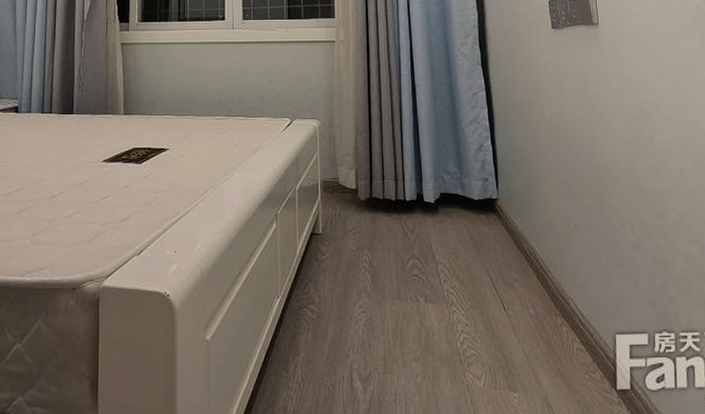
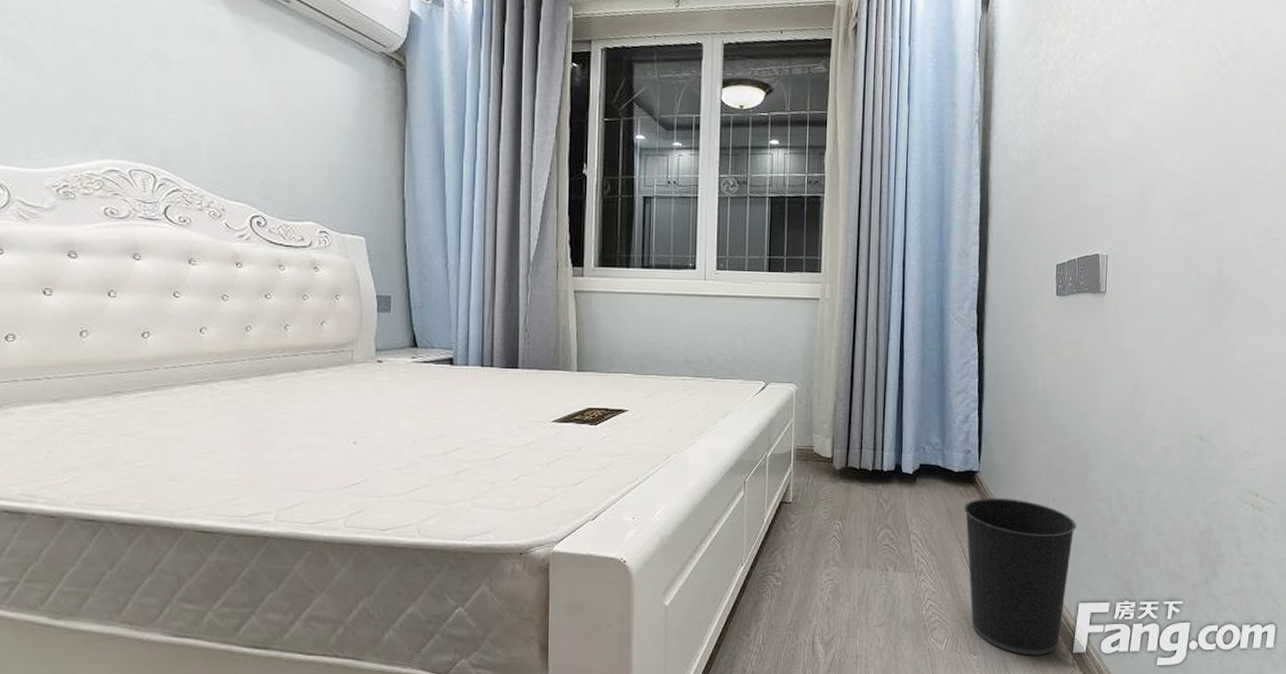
wastebasket: none [487,225,602,393] -> present [963,497,1076,656]

